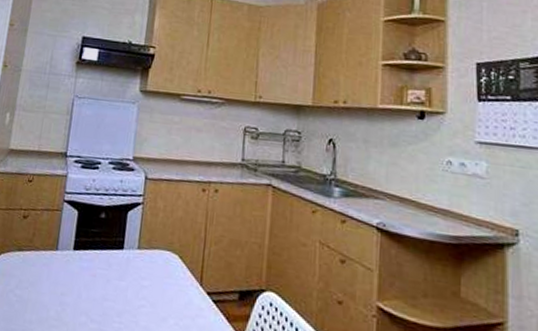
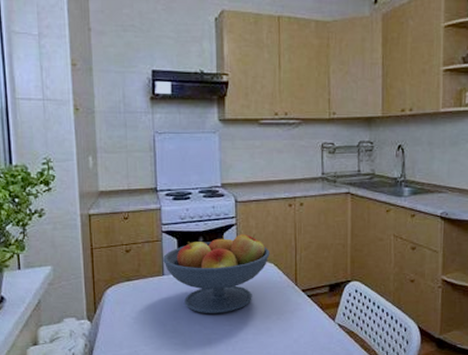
fruit bowl: none [59,214,176,306] -> present [163,233,270,313]

